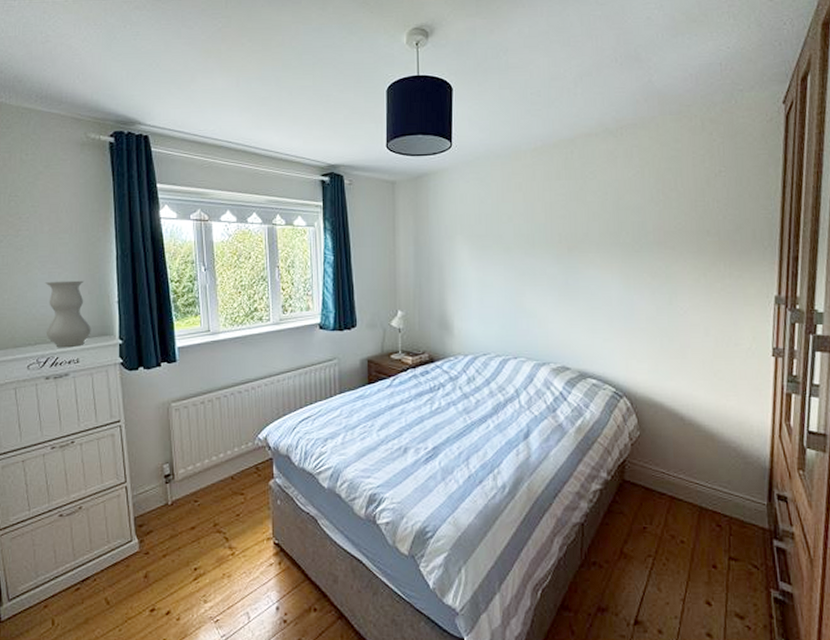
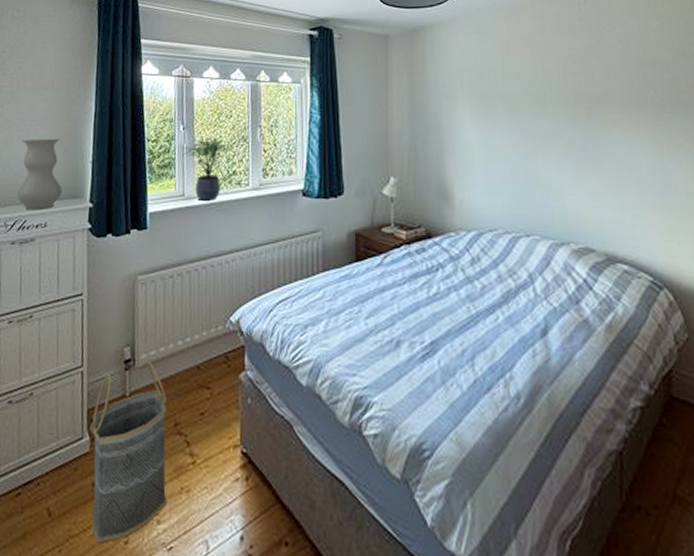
basket: none [138,474,211,622] -> present [90,360,168,544]
potted plant: none [206,277,251,336] -> present [182,137,230,202]

